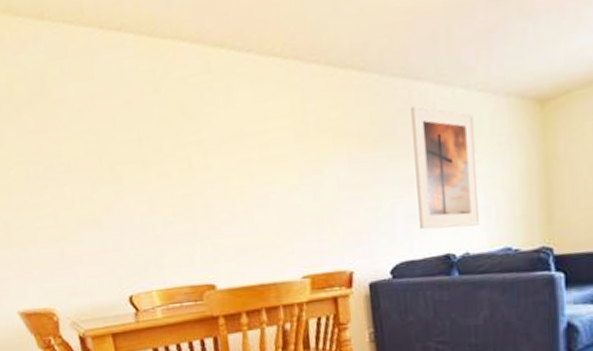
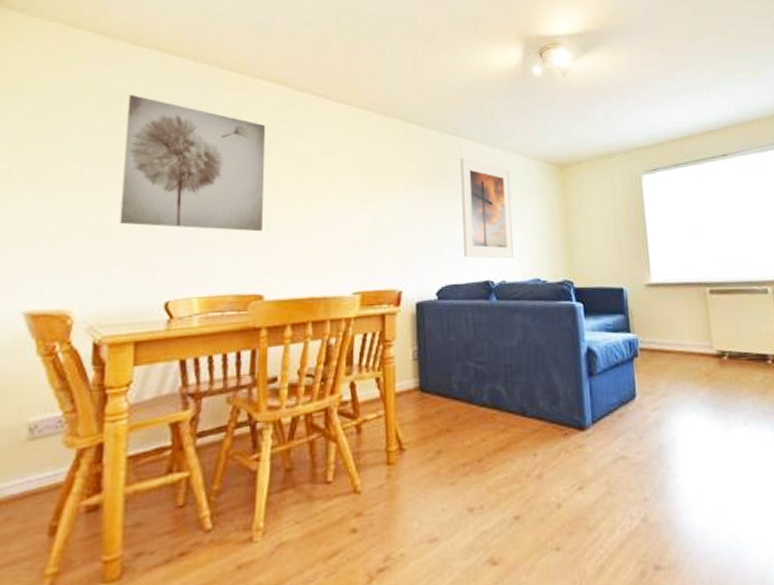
wall art: none [48,81,204,224] -> present [120,95,266,232]

